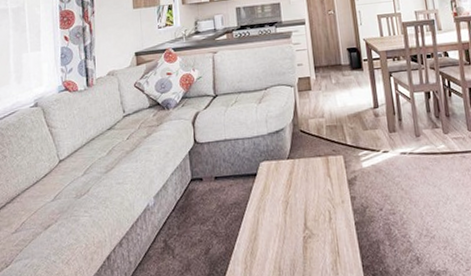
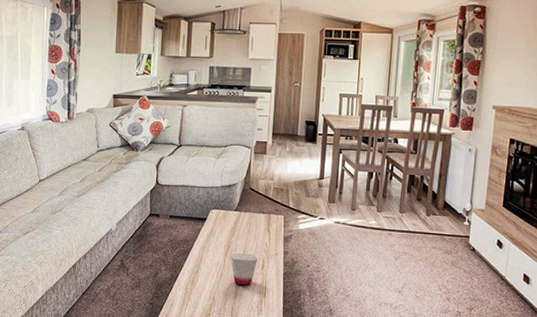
cup: none [291,207,324,246] -> present [230,253,259,285]

